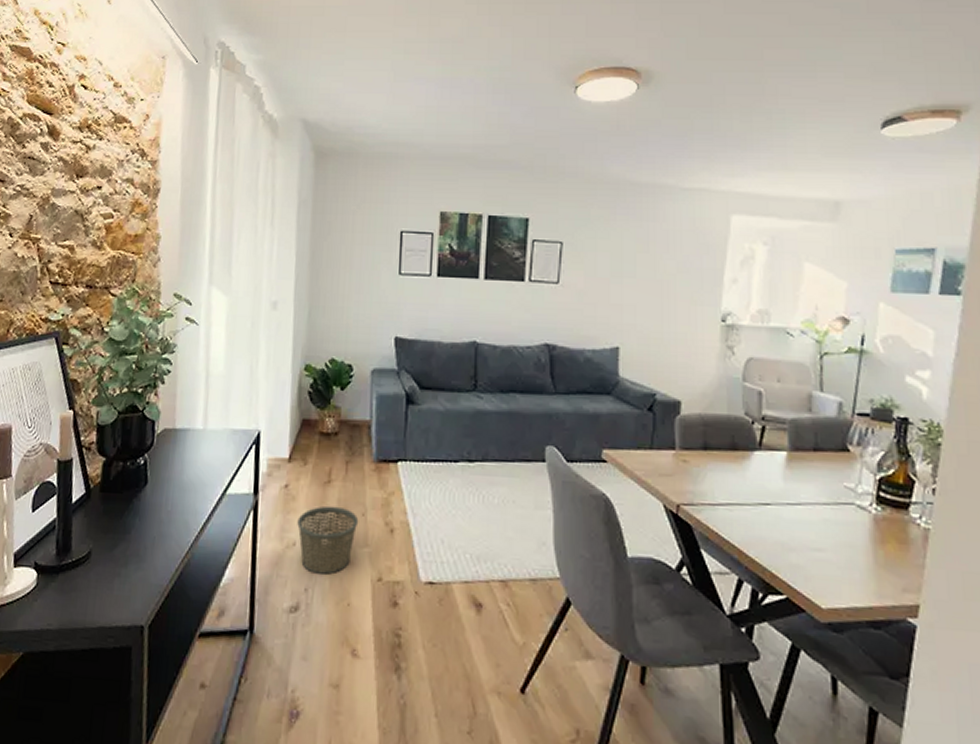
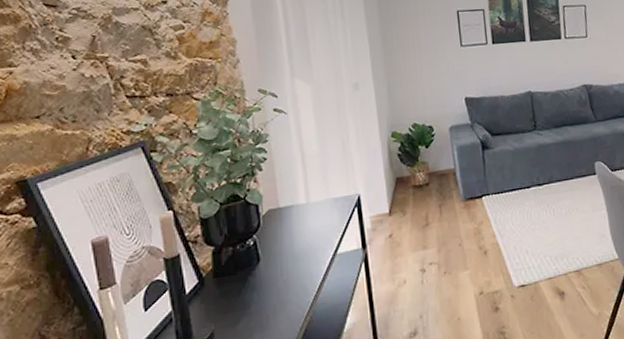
basket: present [297,505,359,575] -> none [405,242,458,302]

